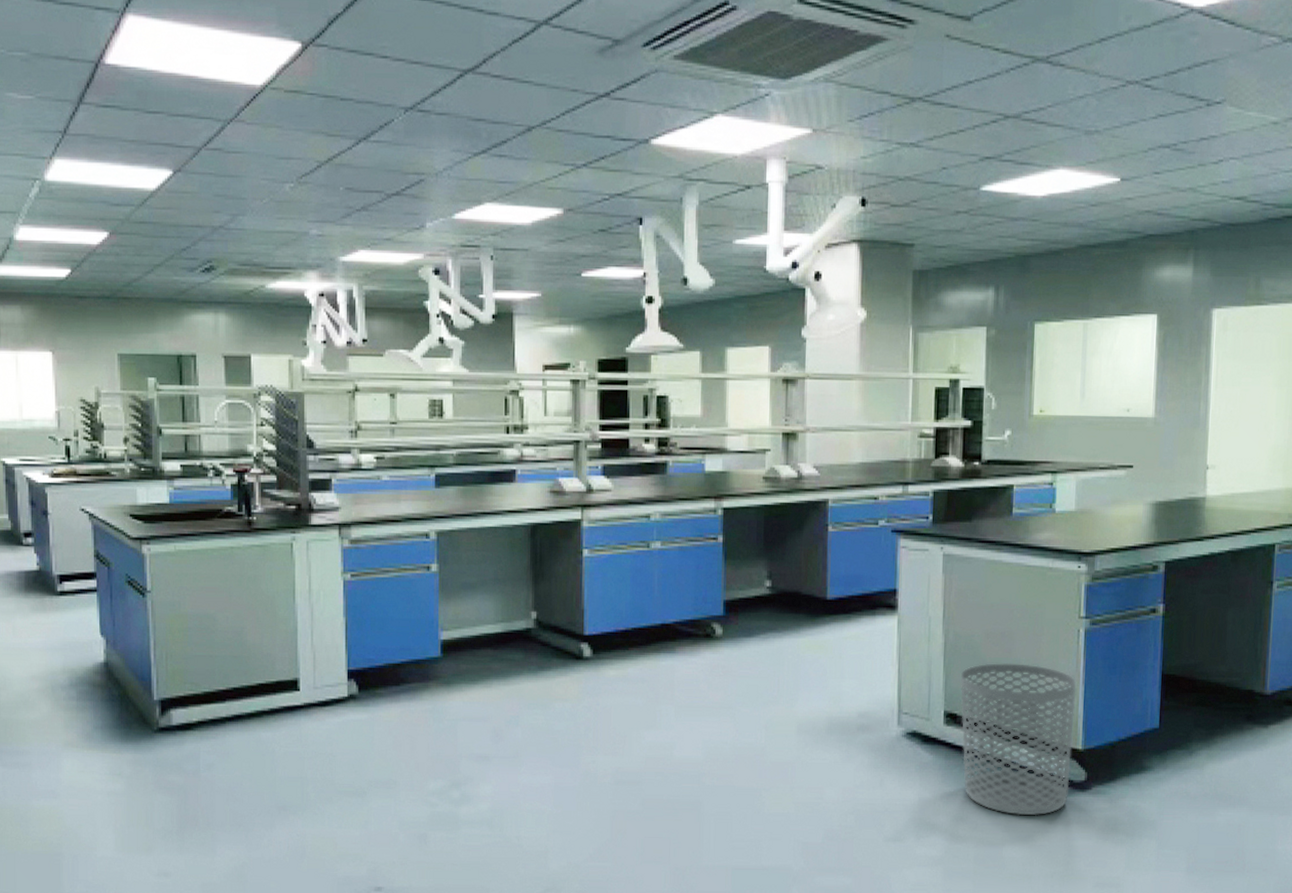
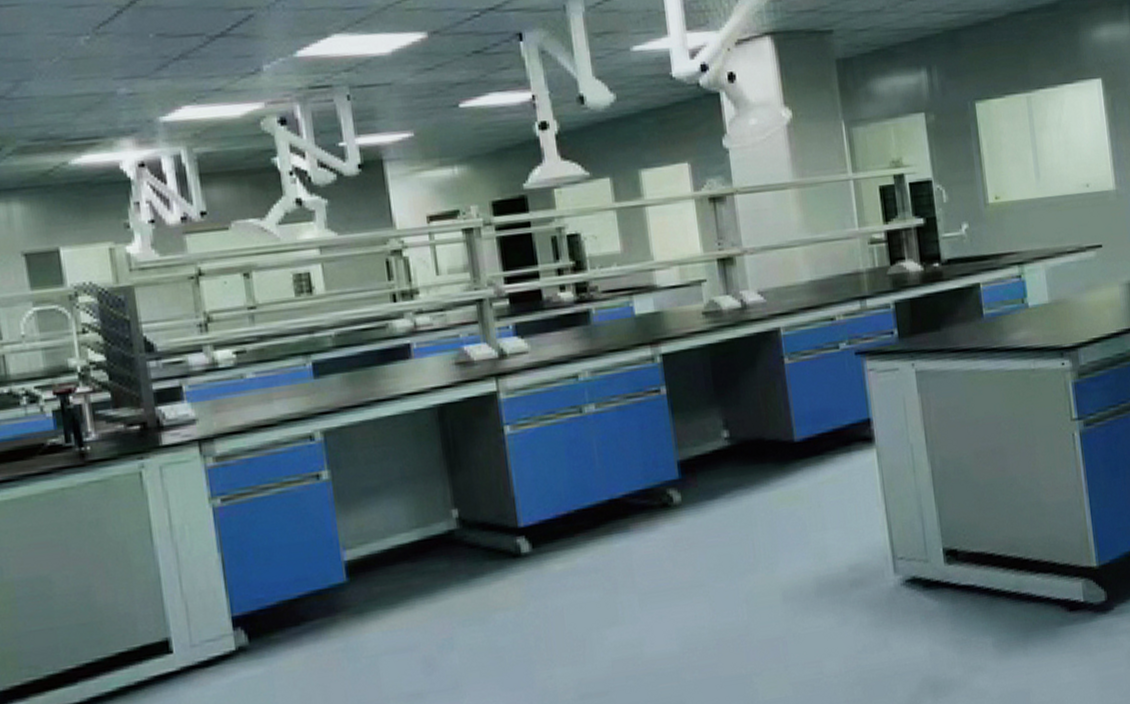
waste bin: present [960,663,1076,816] -> none [955,480,1091,654]

